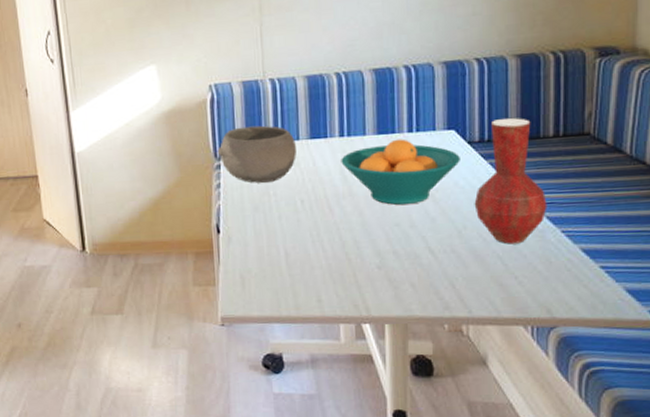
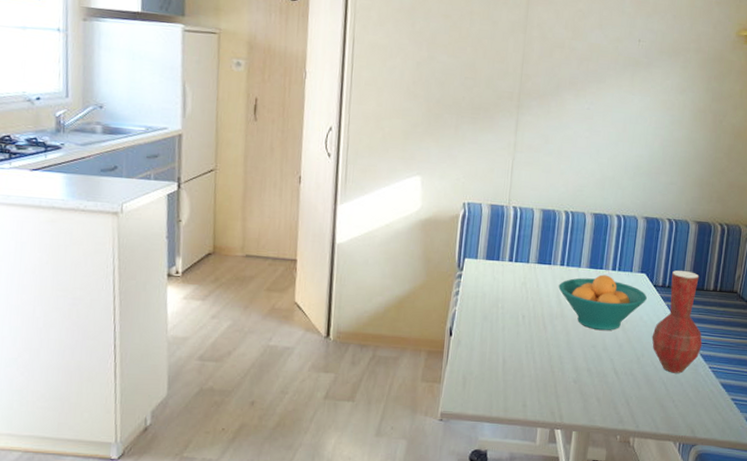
bowl: present [217,125,296,183] -> none [461,244,526,296]

